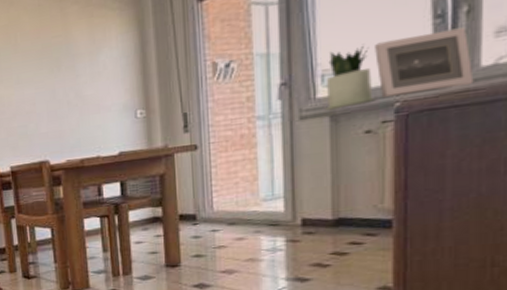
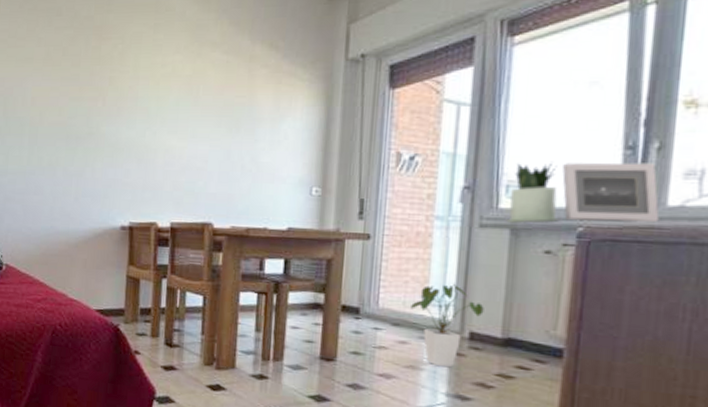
house plant: none [244,176,313,255] -> present [411,283,484,368]

